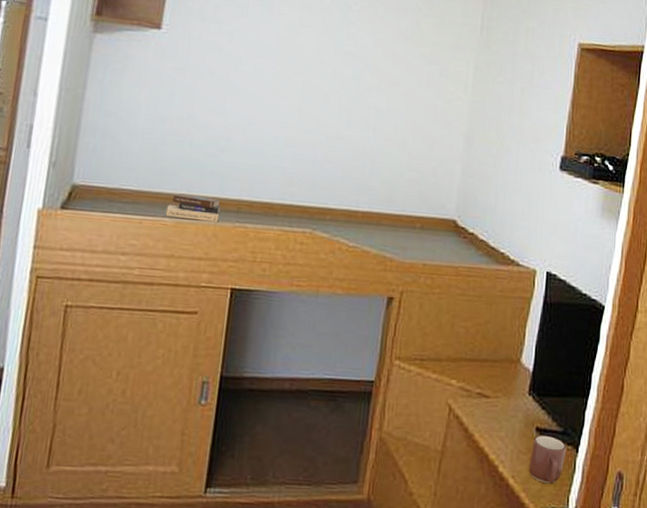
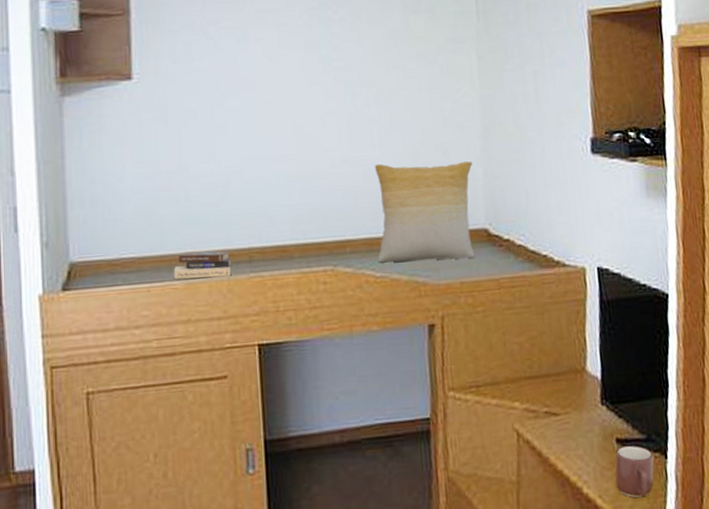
pillow: none [353,145,454,245] -> present [375,161,475,263]

